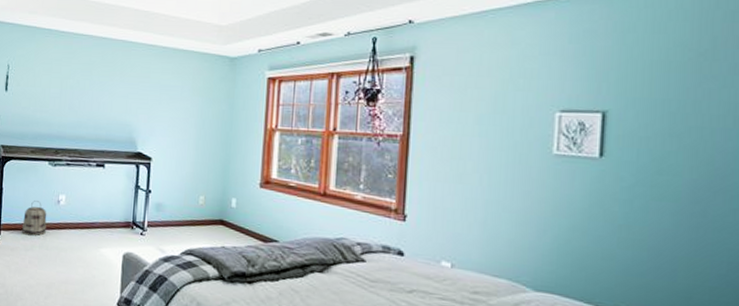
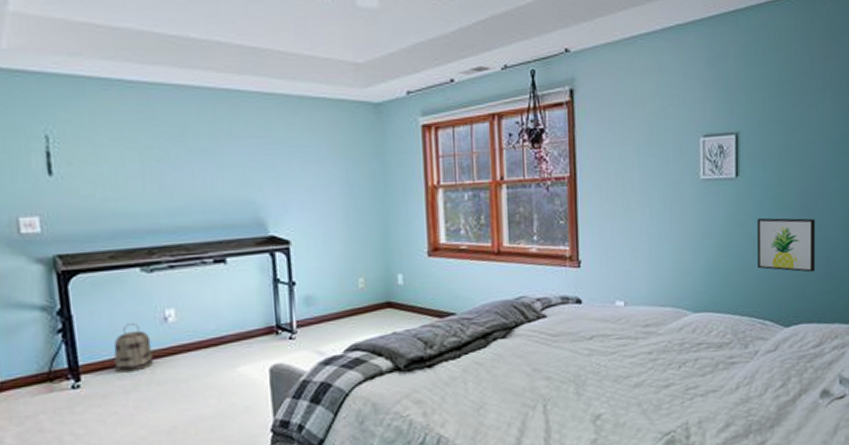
wall art: none [624,204,712,277] -> present [757,217,816,273]

